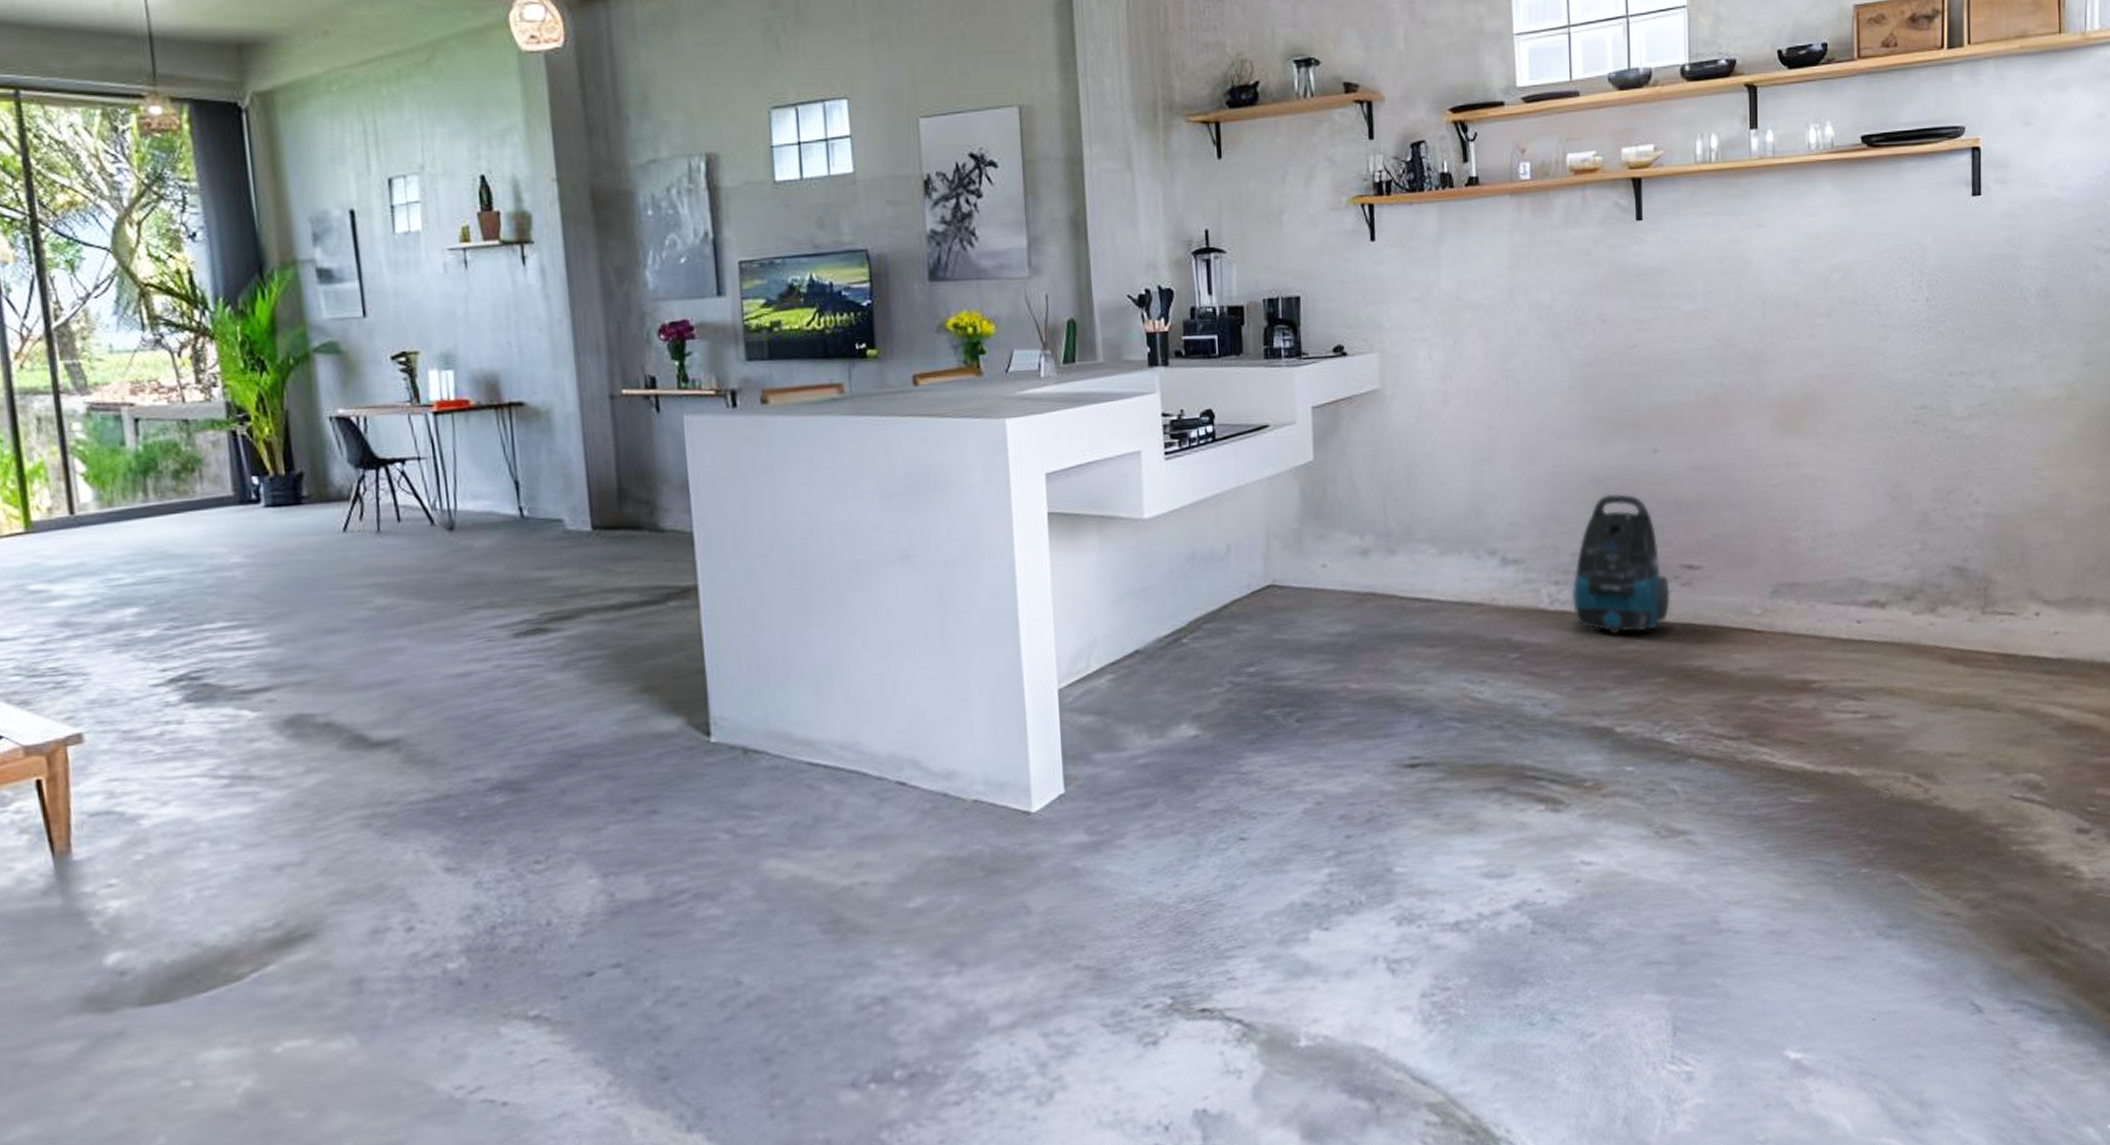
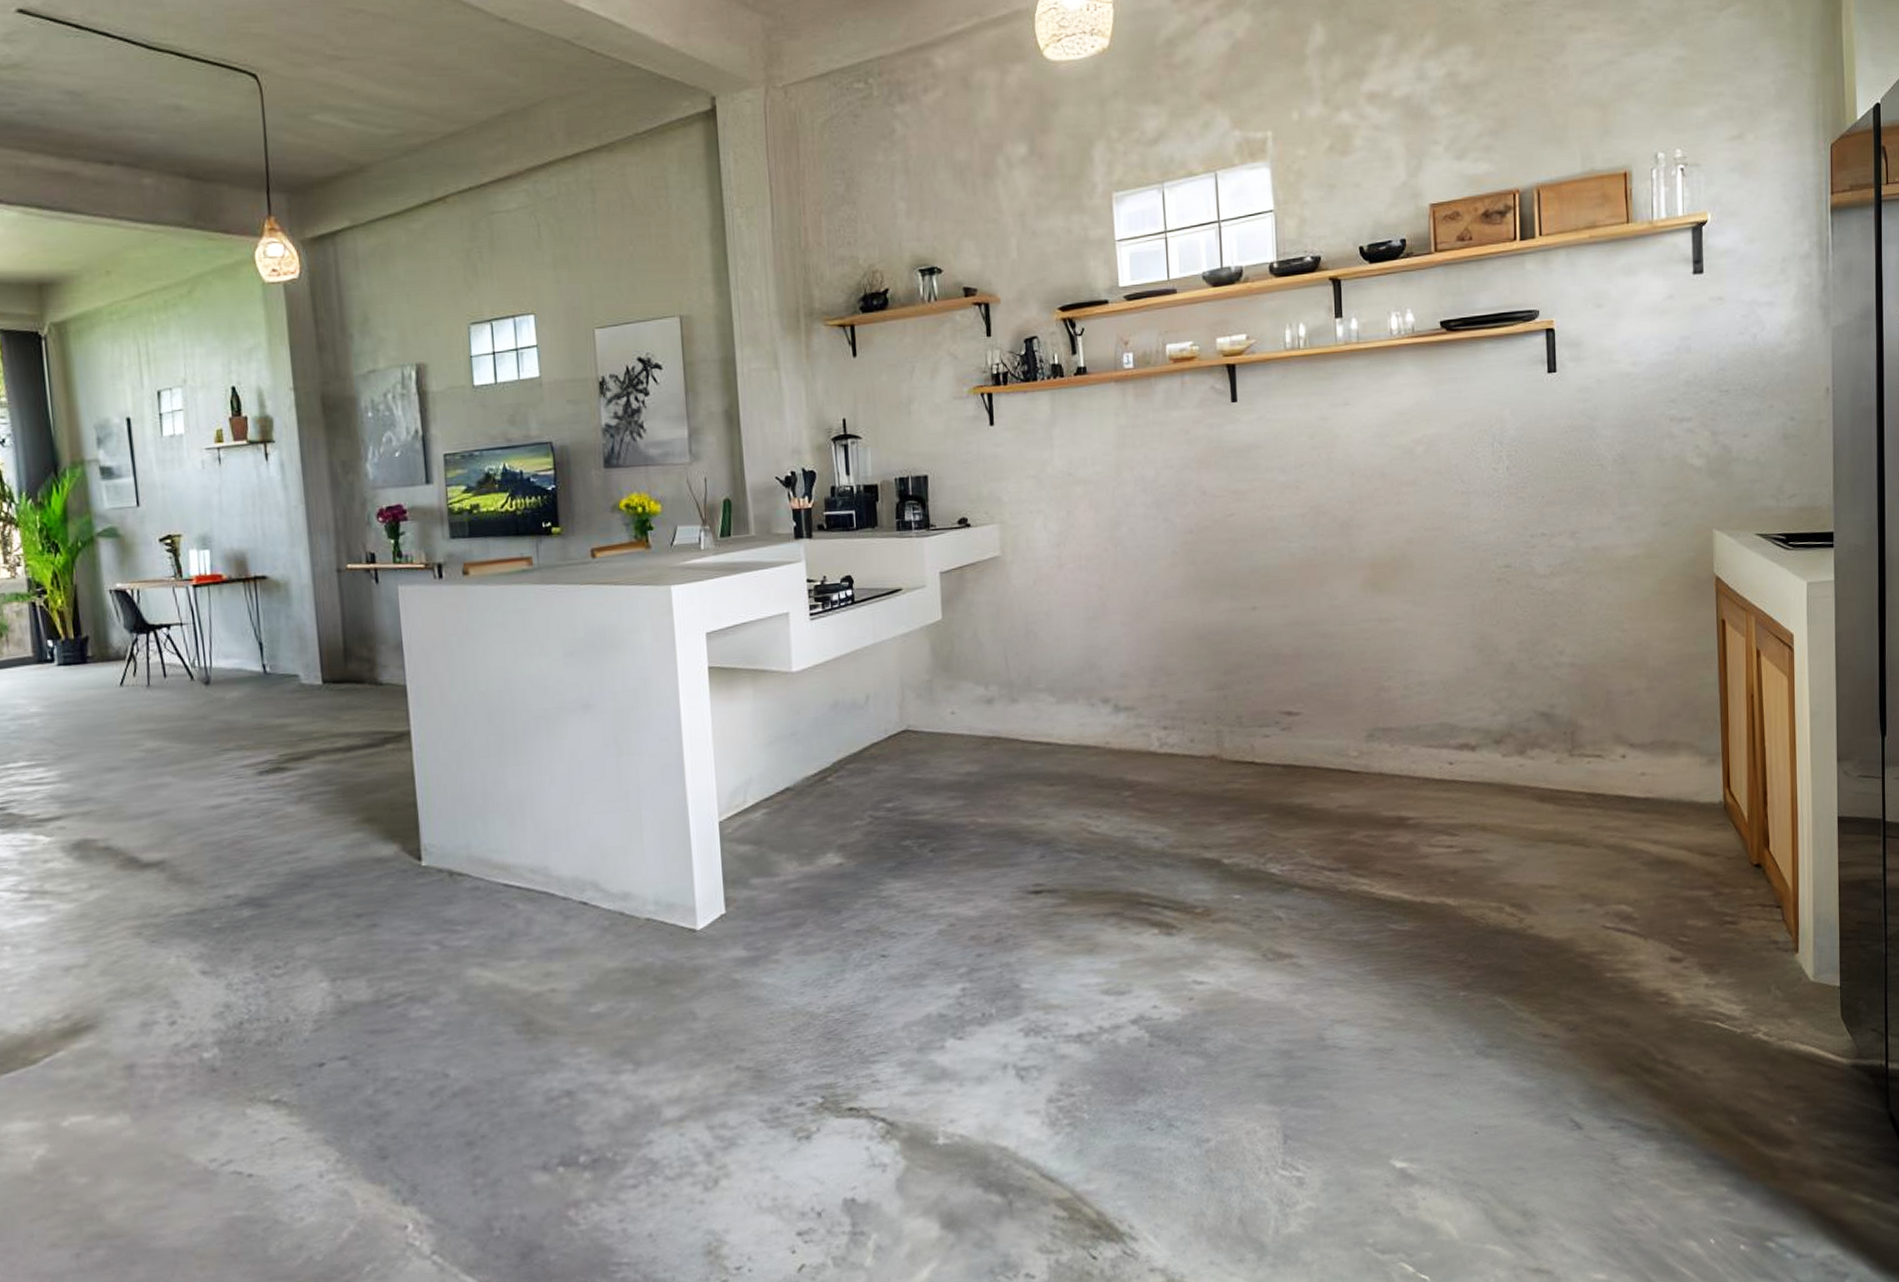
vacuum cleaner: present [1571,493,1670,635] -> none [1179,647,1271,775]

